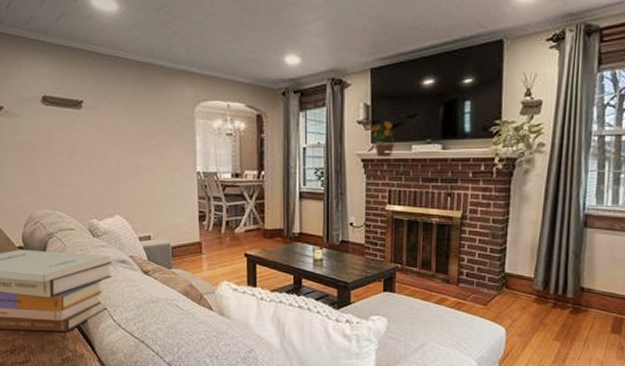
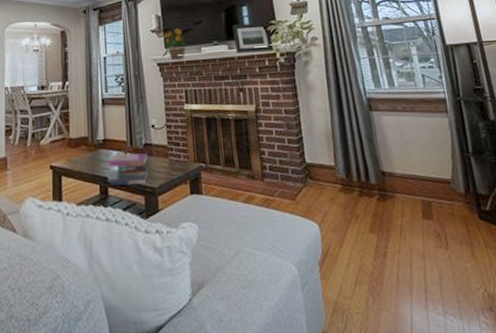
books: none [302,248,344,279] -> present [107,153,148,186]
picture frame: none [449,122,494,155] -> present [232,23,274,53]

